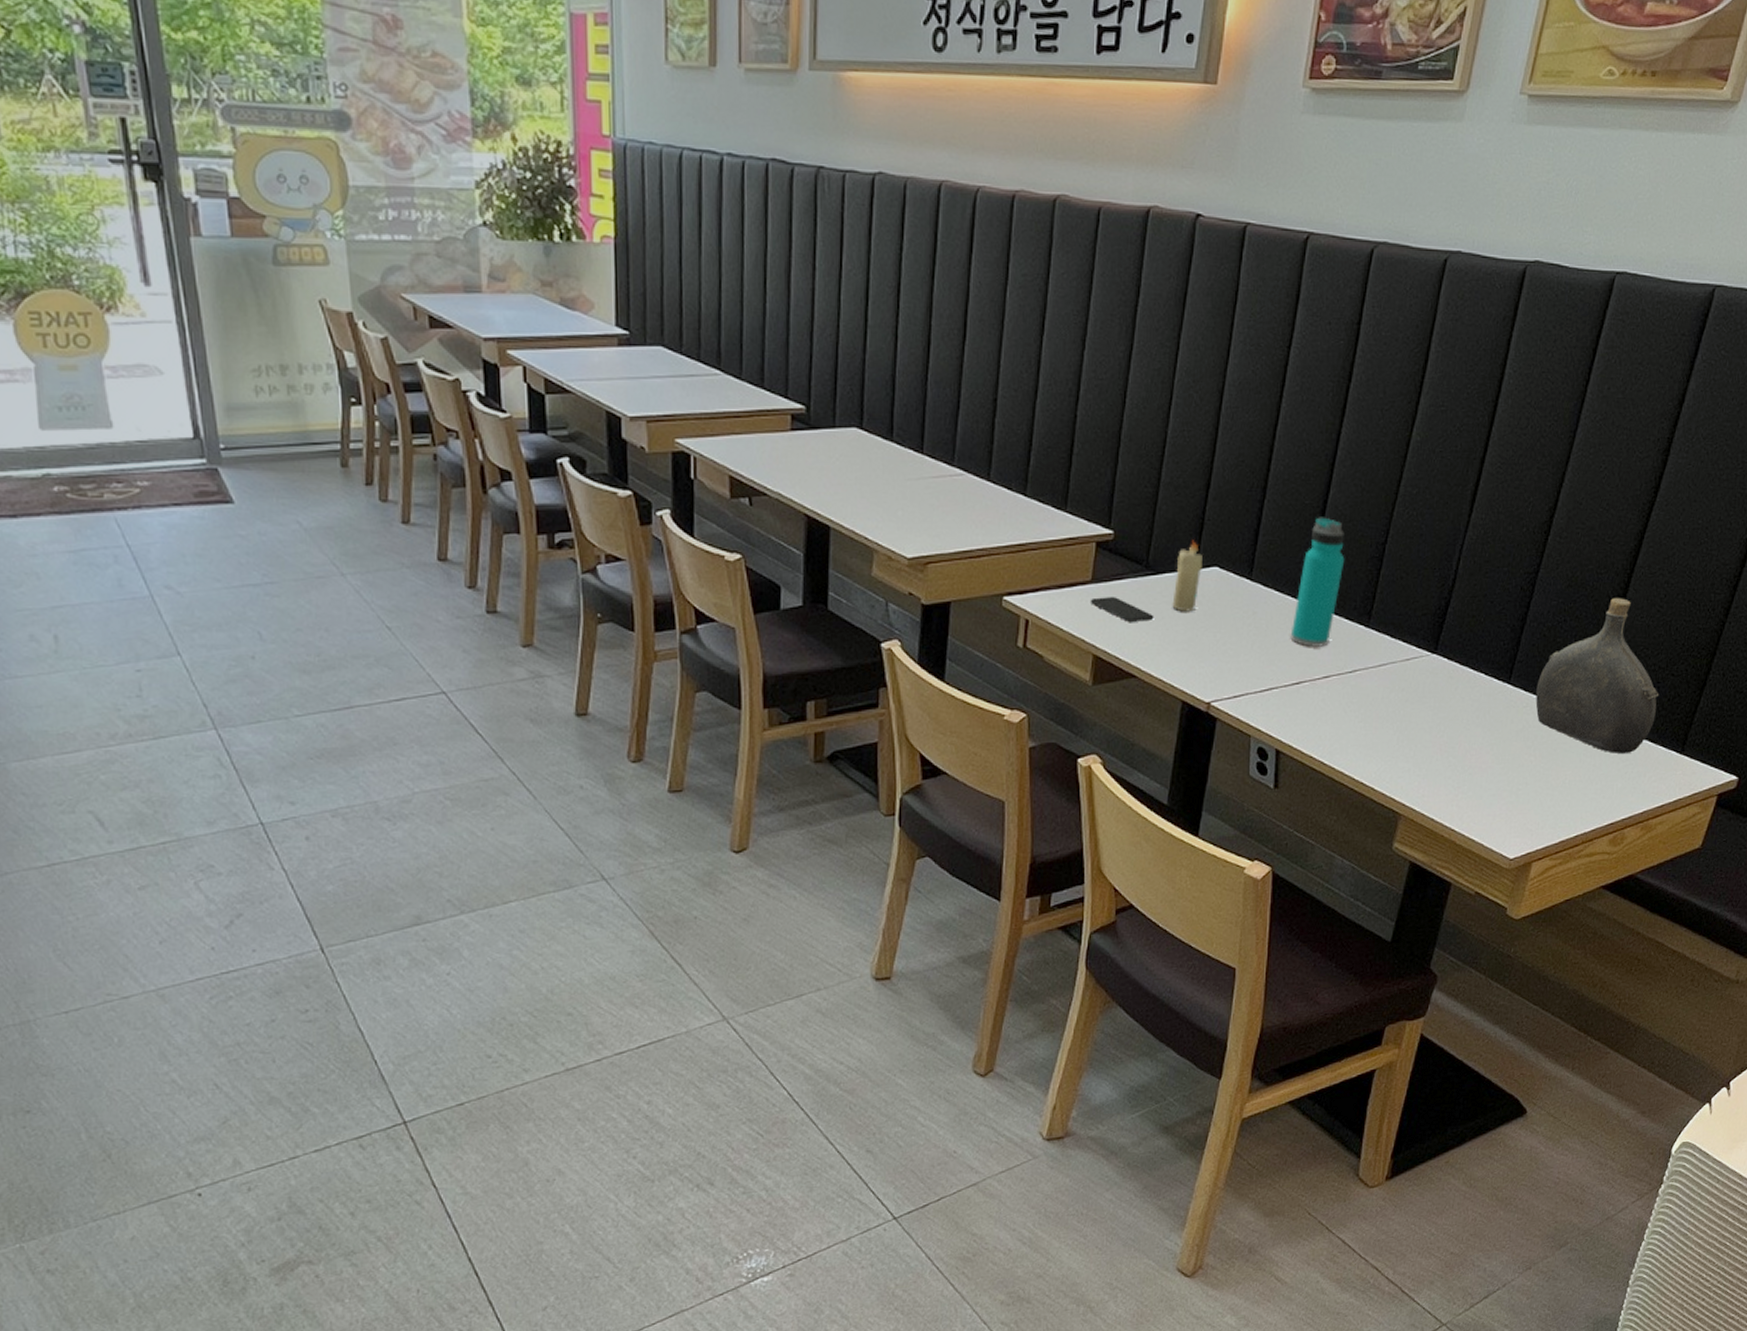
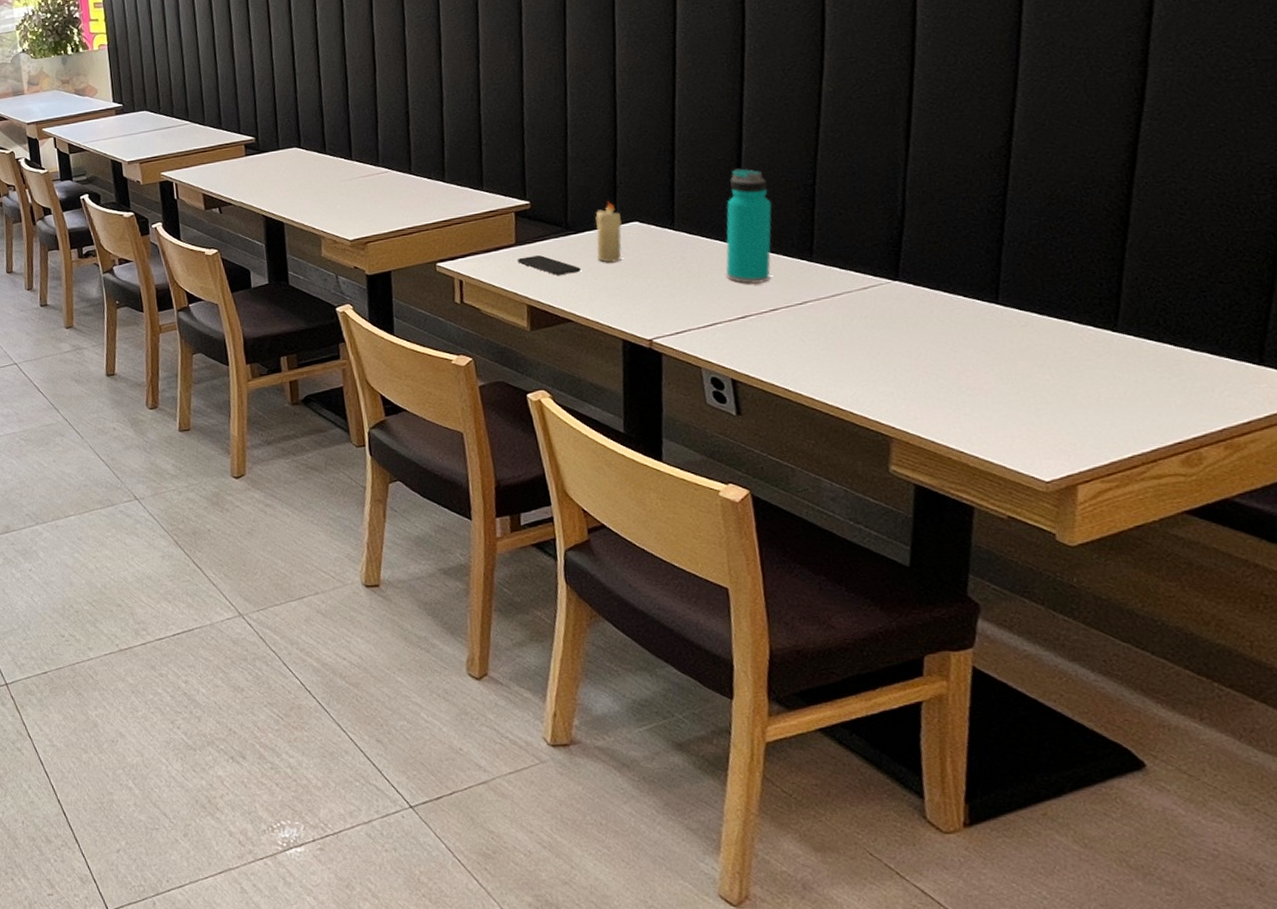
water jug: present [1535,598,1659,755] -> none [1033,209,1210,369]

